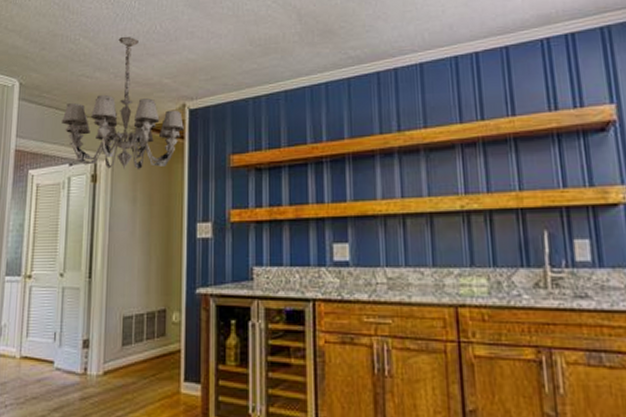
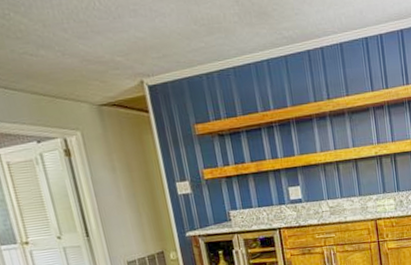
chandelier: present [61,36,185,170] -> none [15,12,148,143]

